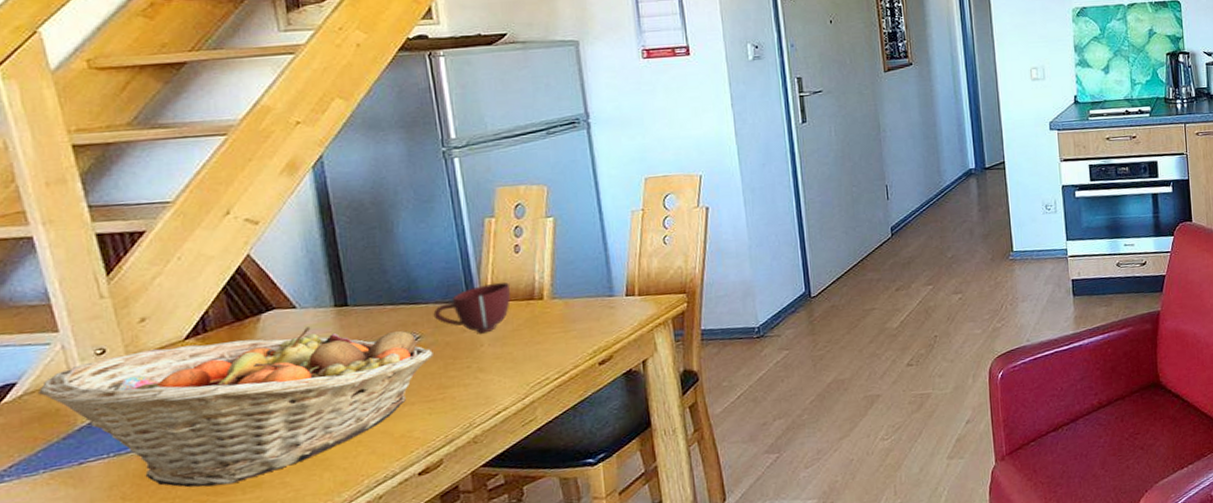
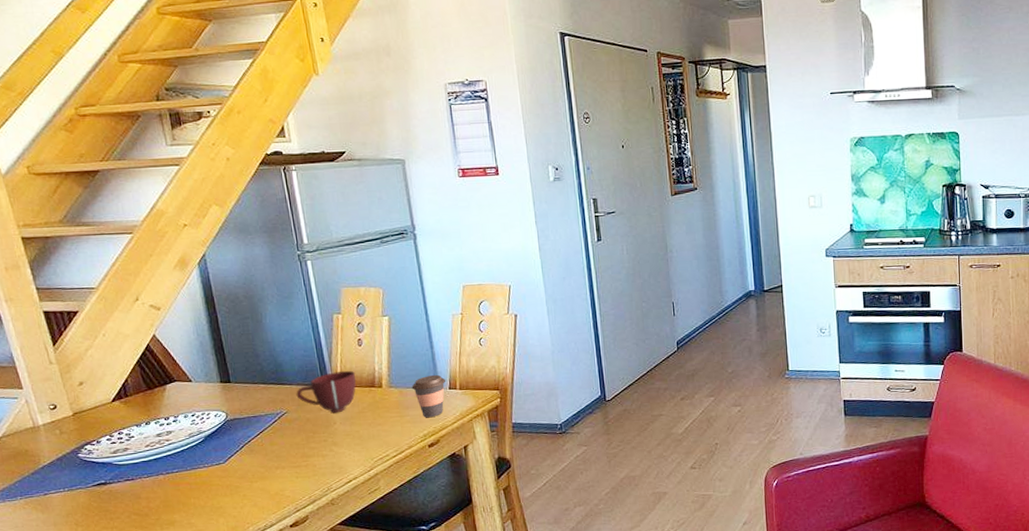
fruit basket: present [37,327,433,488] -> none [12,398,298,521]
coffee cup: none [580,280,623,332] -> present [411,374,447,418]

